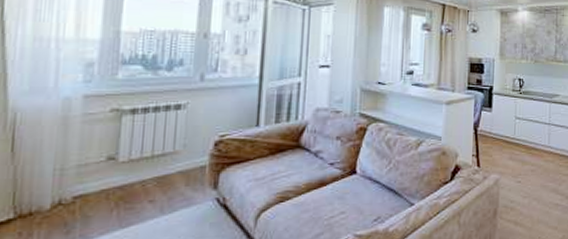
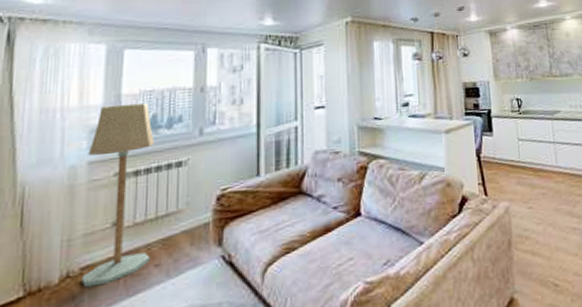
floor lamp: none [73,41,154,216] -> present [81,102,155,288]

